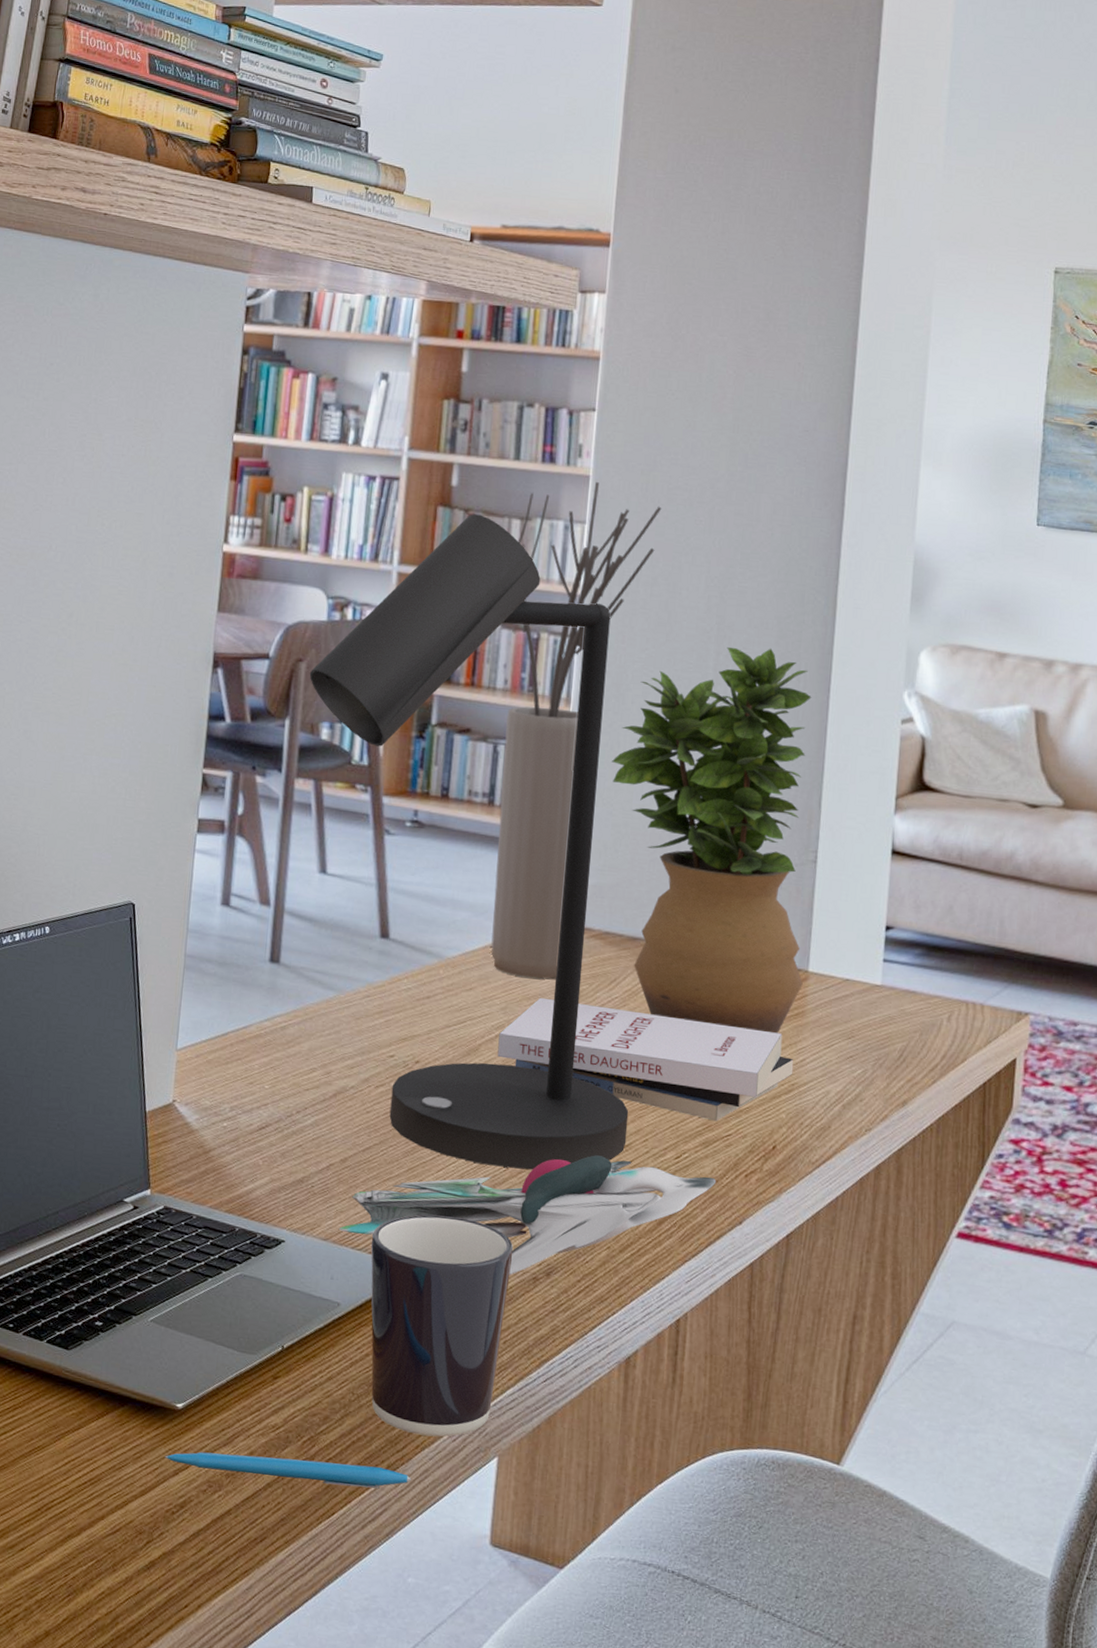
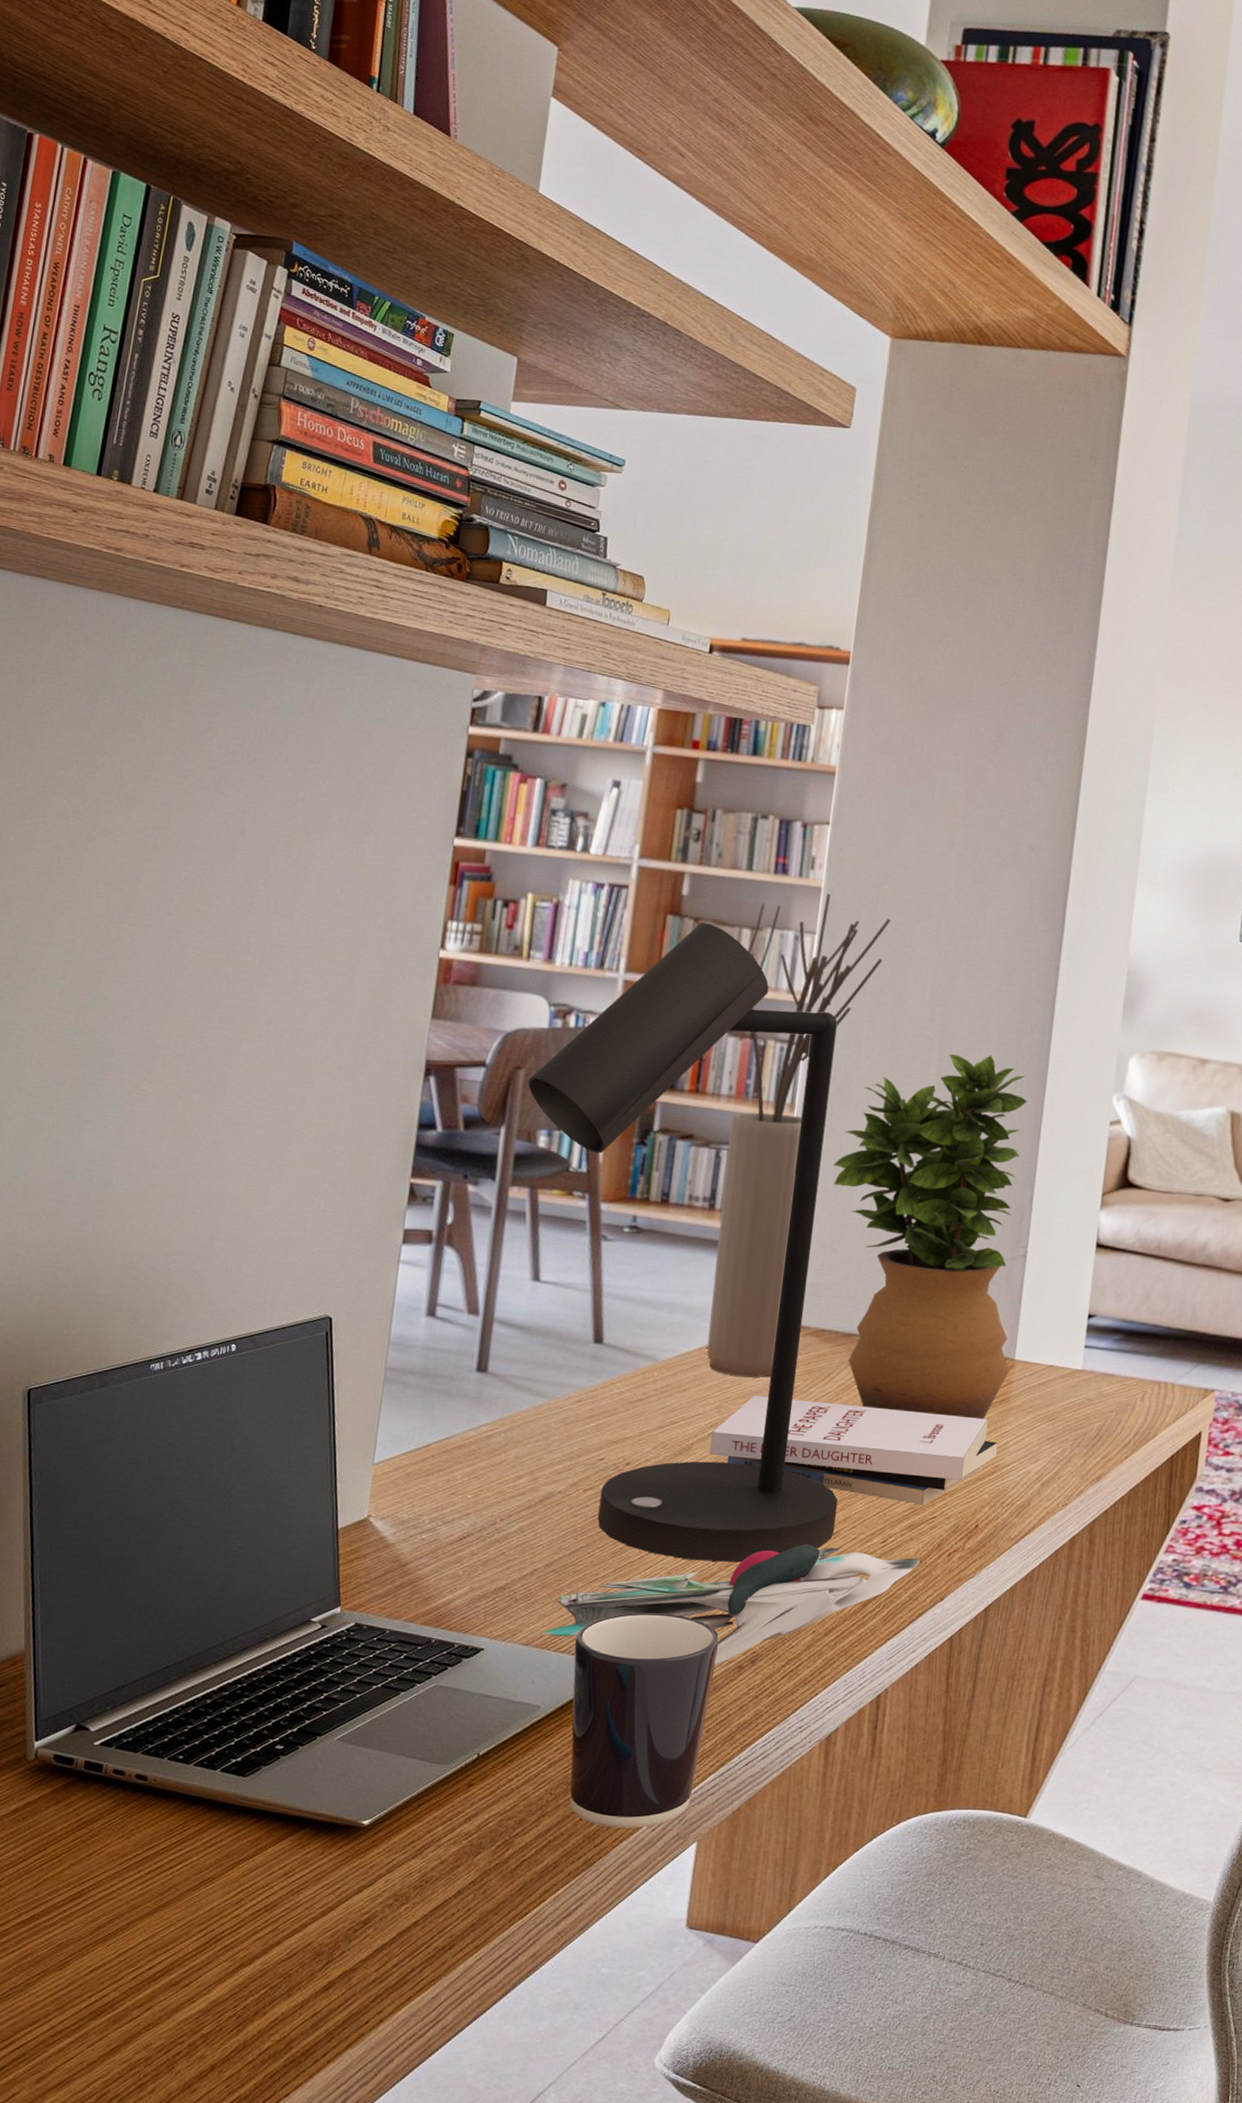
pen: present [164,1451,411,1489] -> none [348,1863,608,1886]

